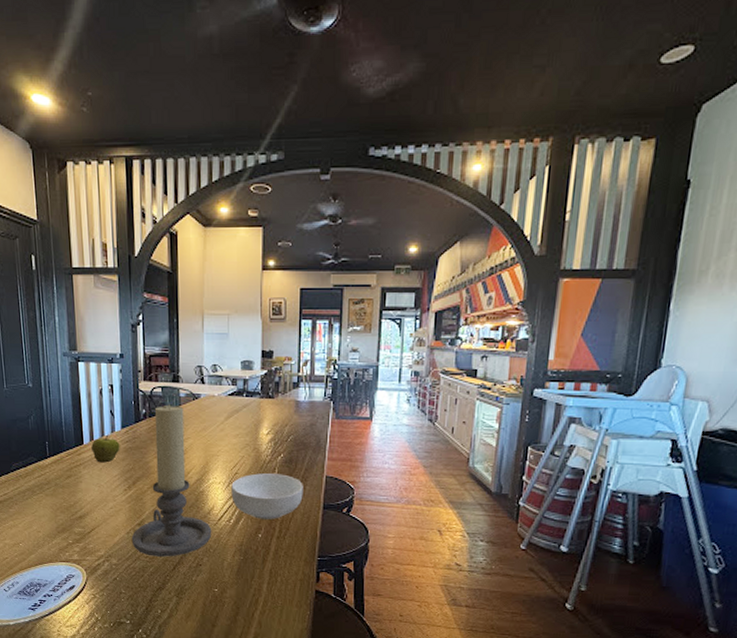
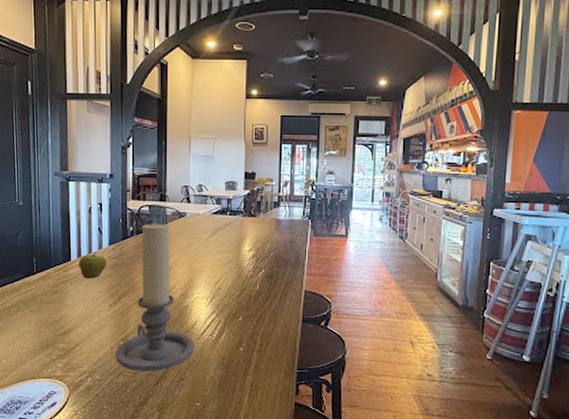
cereal bowl: present [231,473,303,520] -> none [214,288,283,333]

